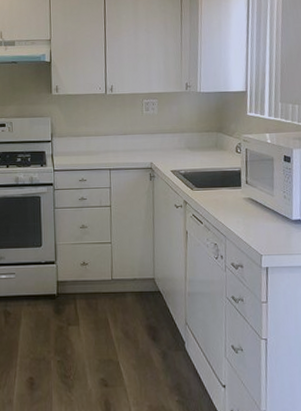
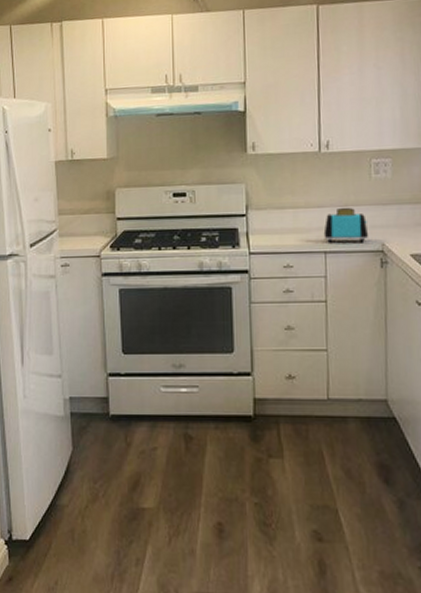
toaster: none [108,135,142,162] -> present [323,207,369,243]

